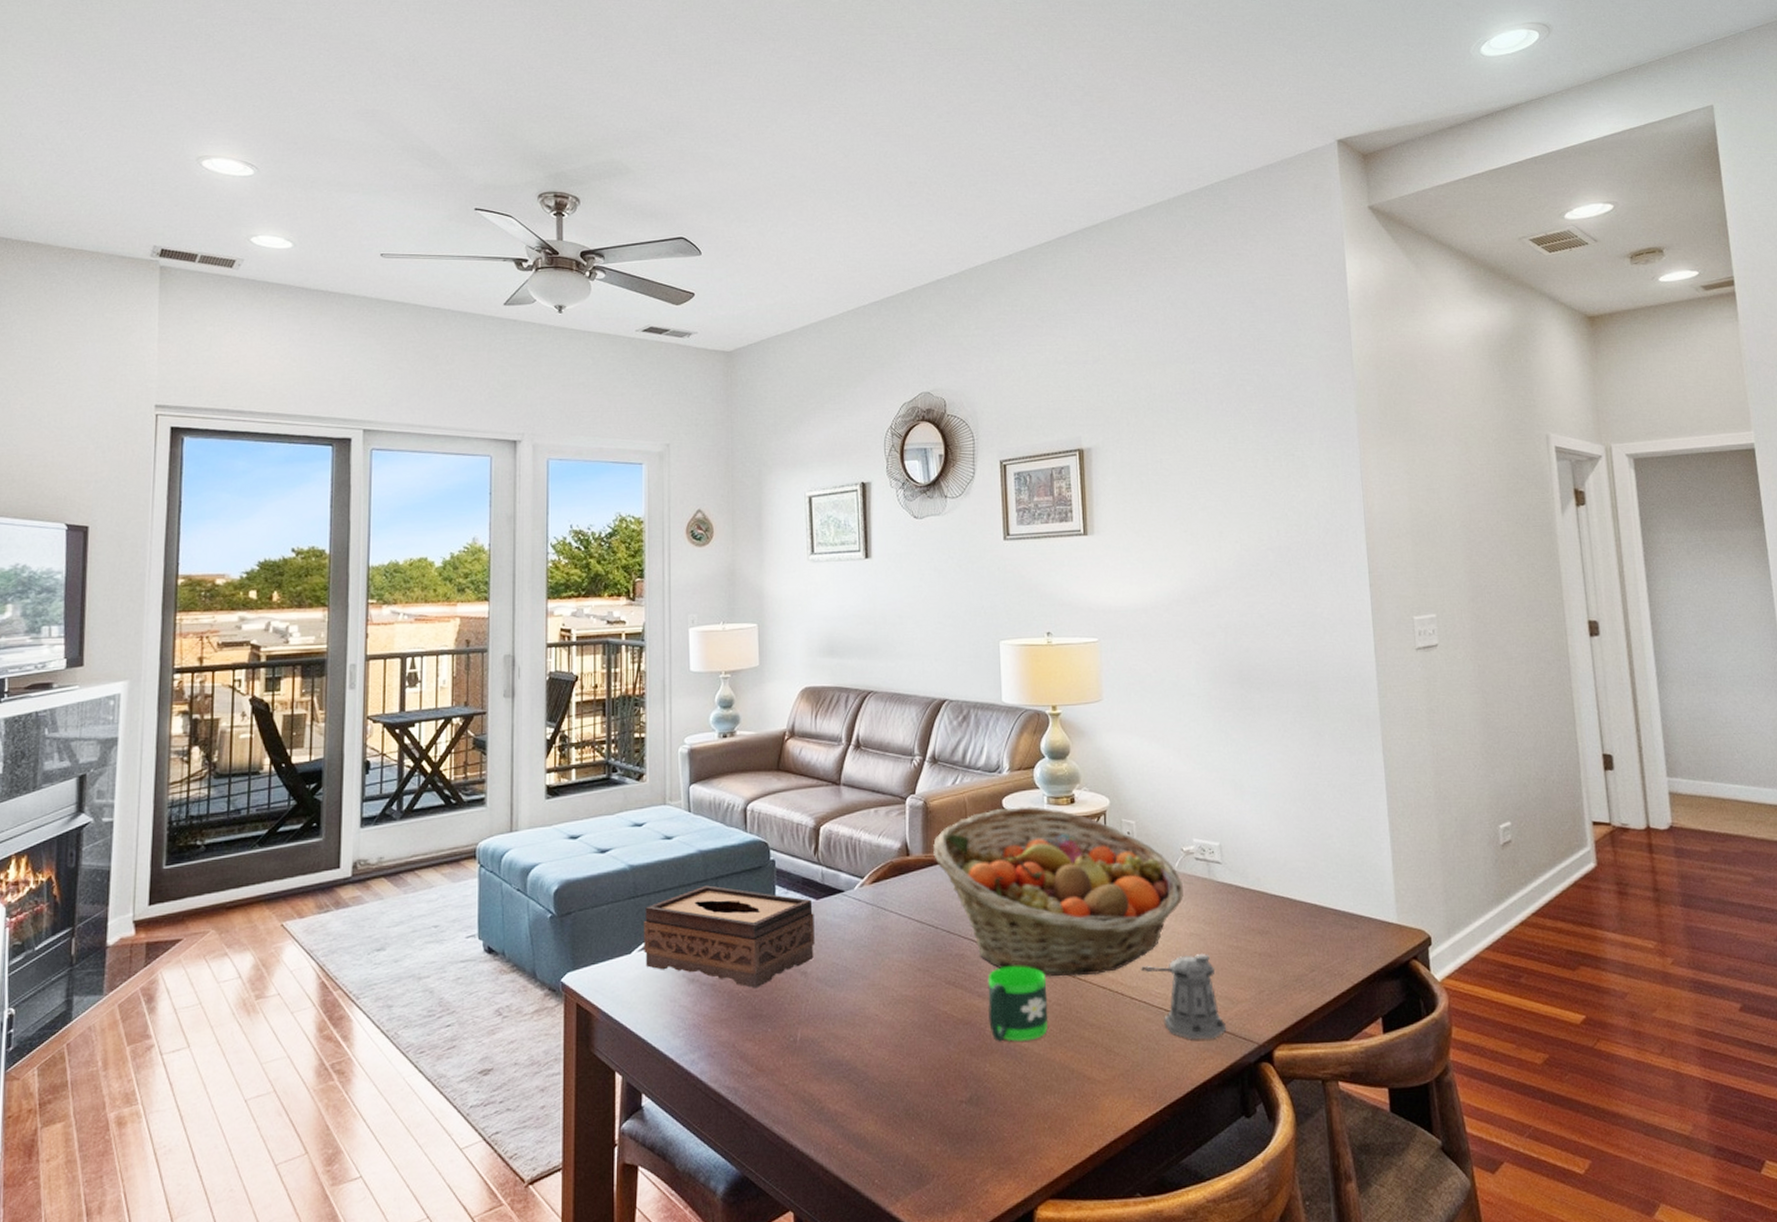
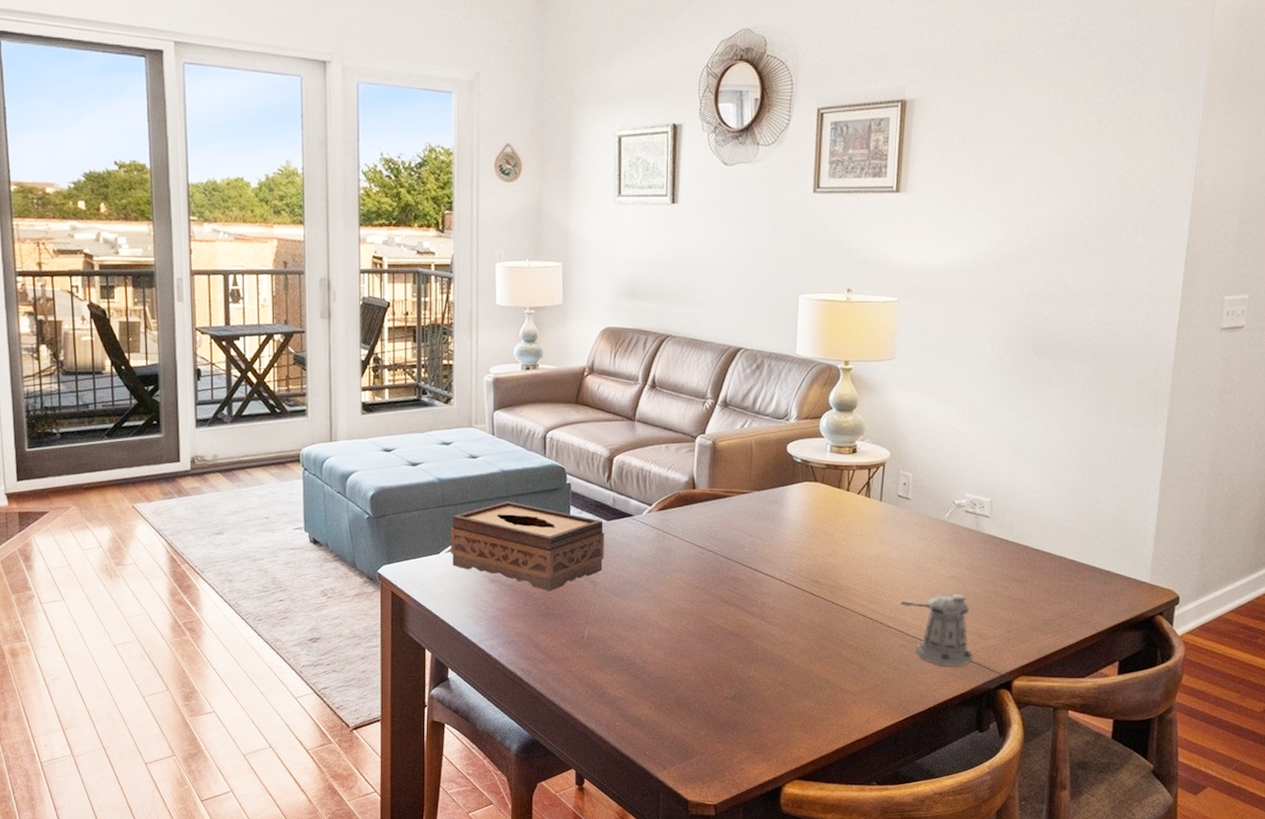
fruit basket: present [933,806,1184,977] -> none [718,453,950,605]
mug: present [988,966,1048,1042] -> none [757,591,813,654]

